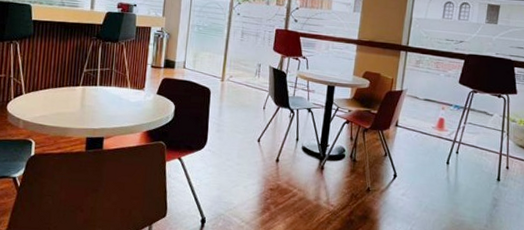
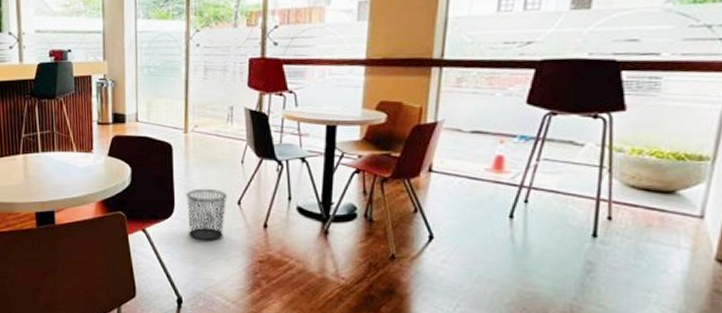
waste bin: none [217,127,251,172] -> present [186,188,228,243]

